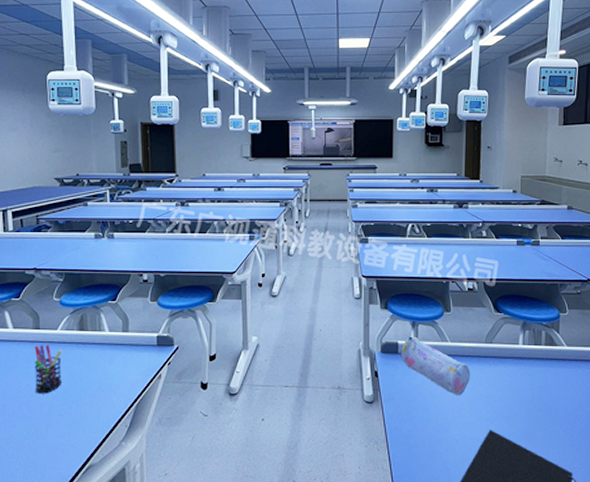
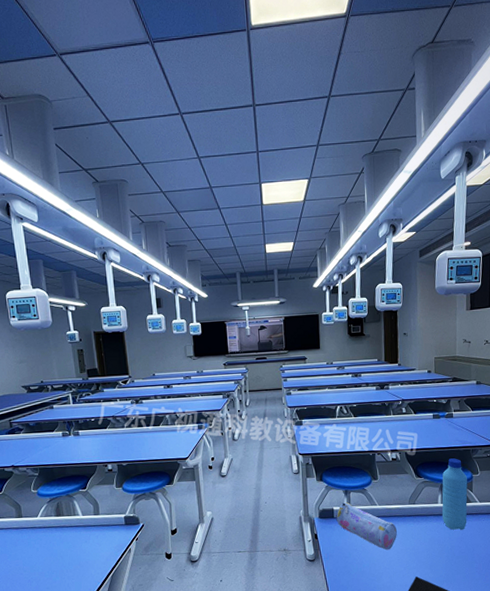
pen holder: present [34,344,62,394] -> none [19,529,46,572]
water bottle: none [522,293,554,378] -> present [442,458,468,530]

